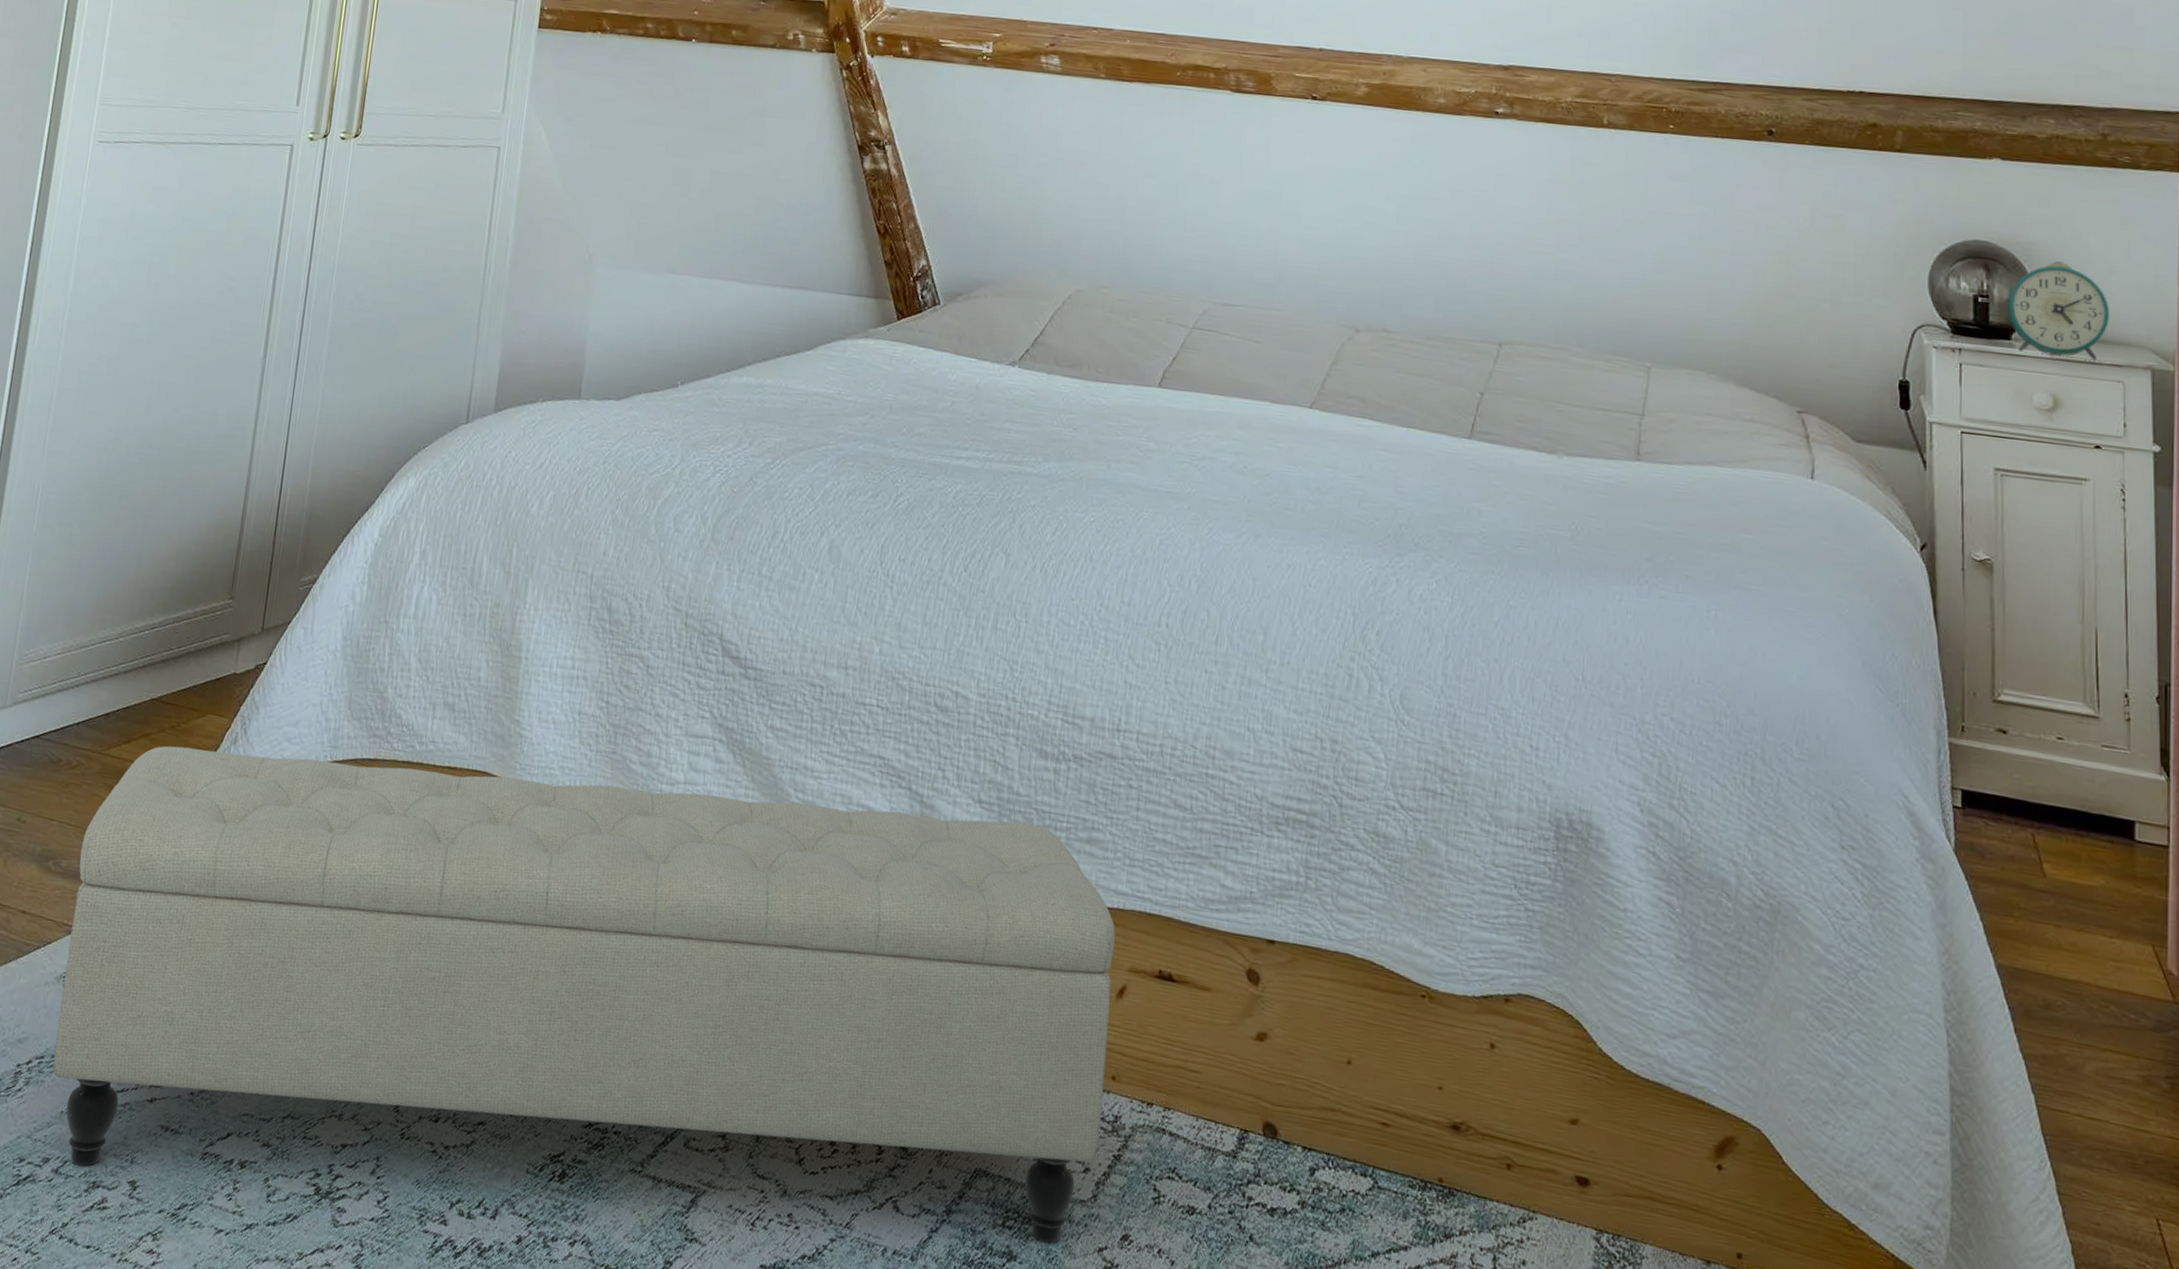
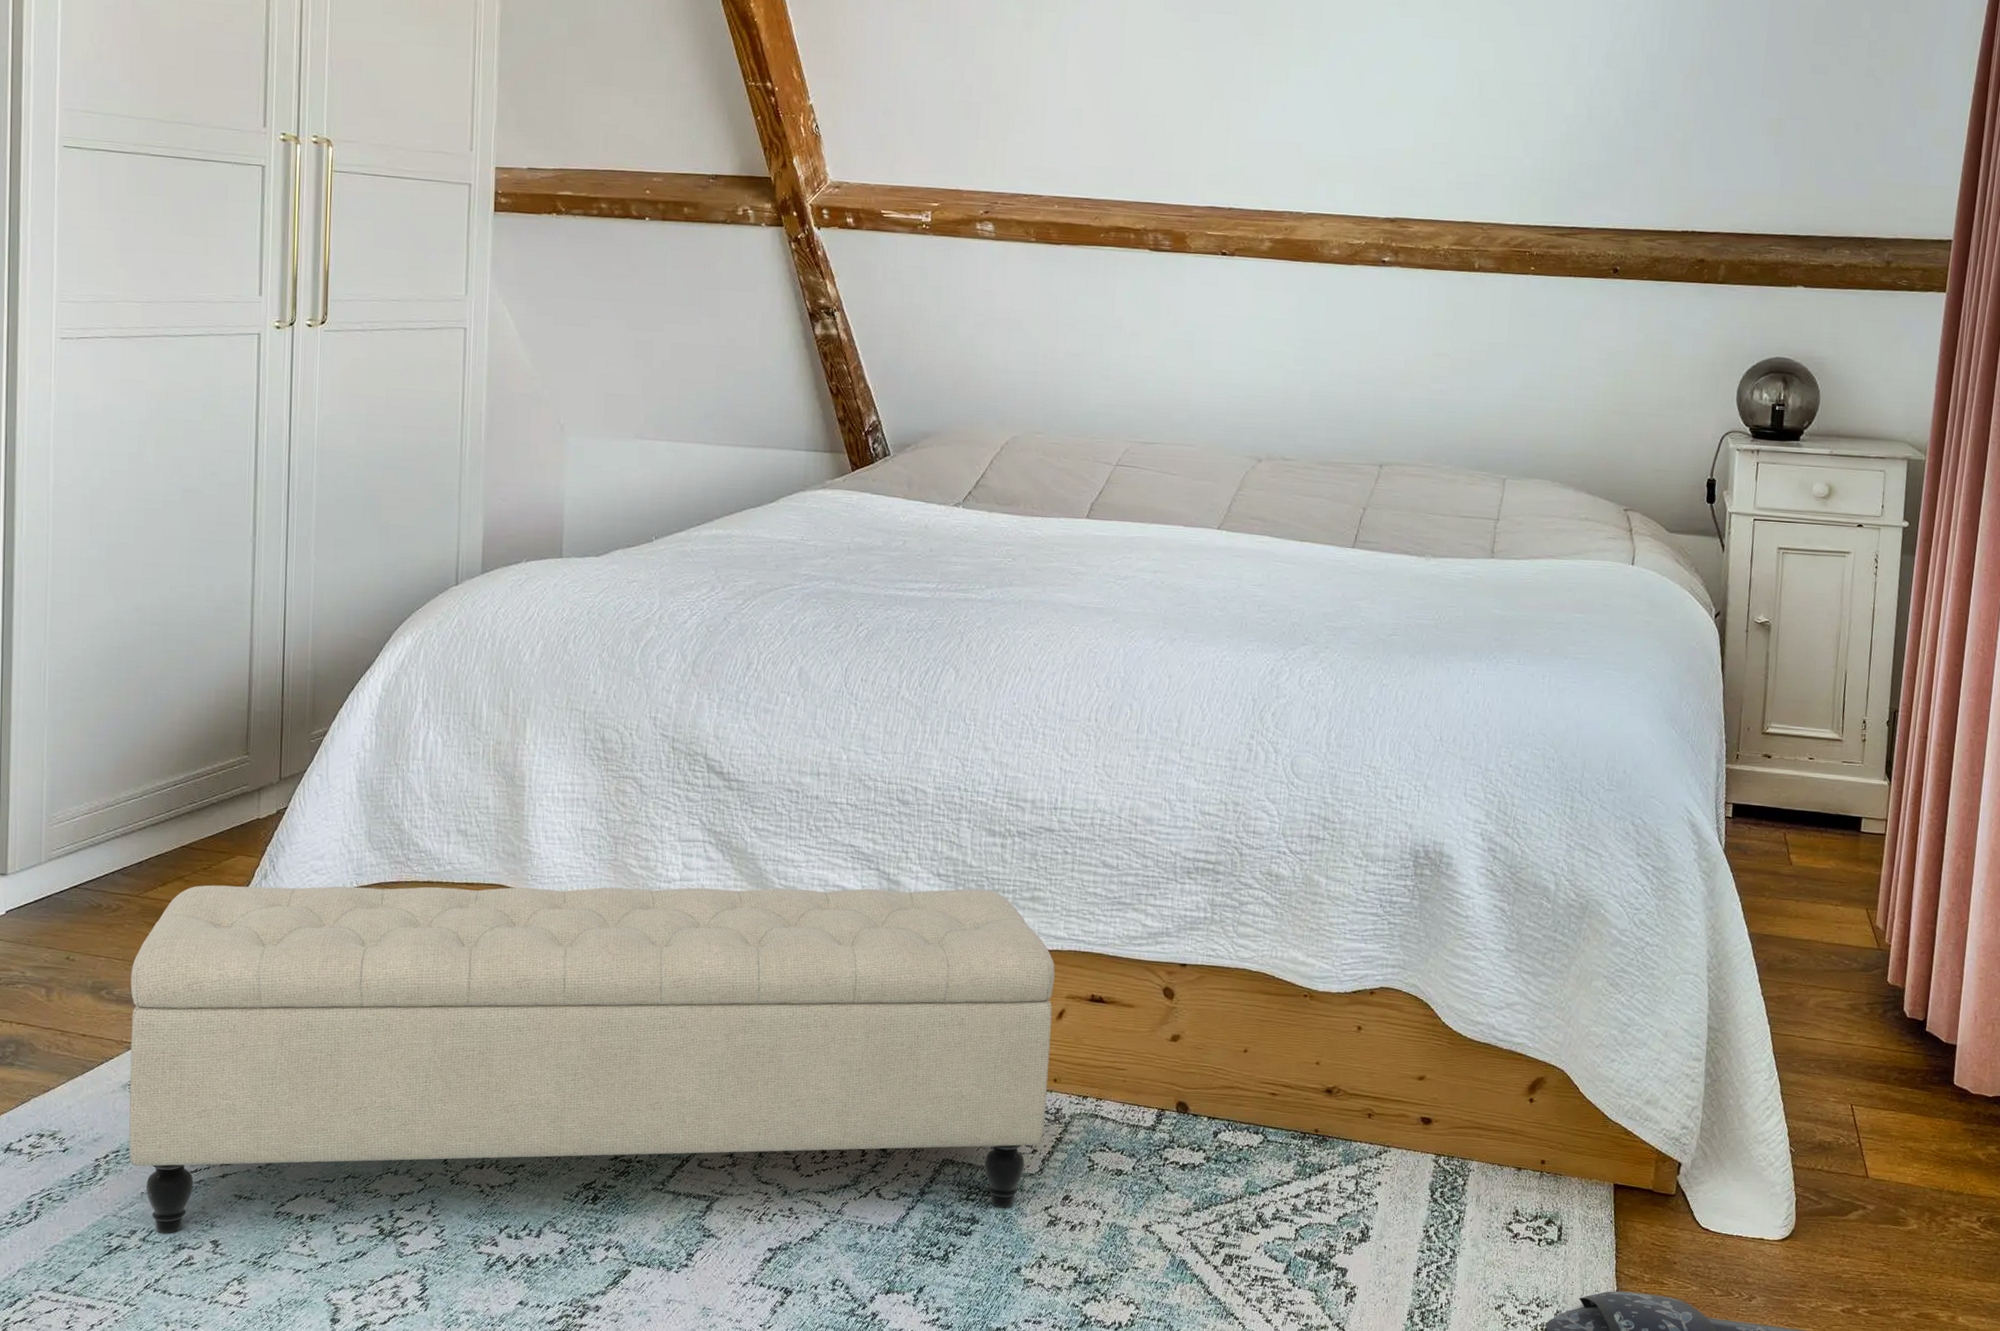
alarm clock: present [2007,261,2109,361] -> none [1798,372,1879,455]

